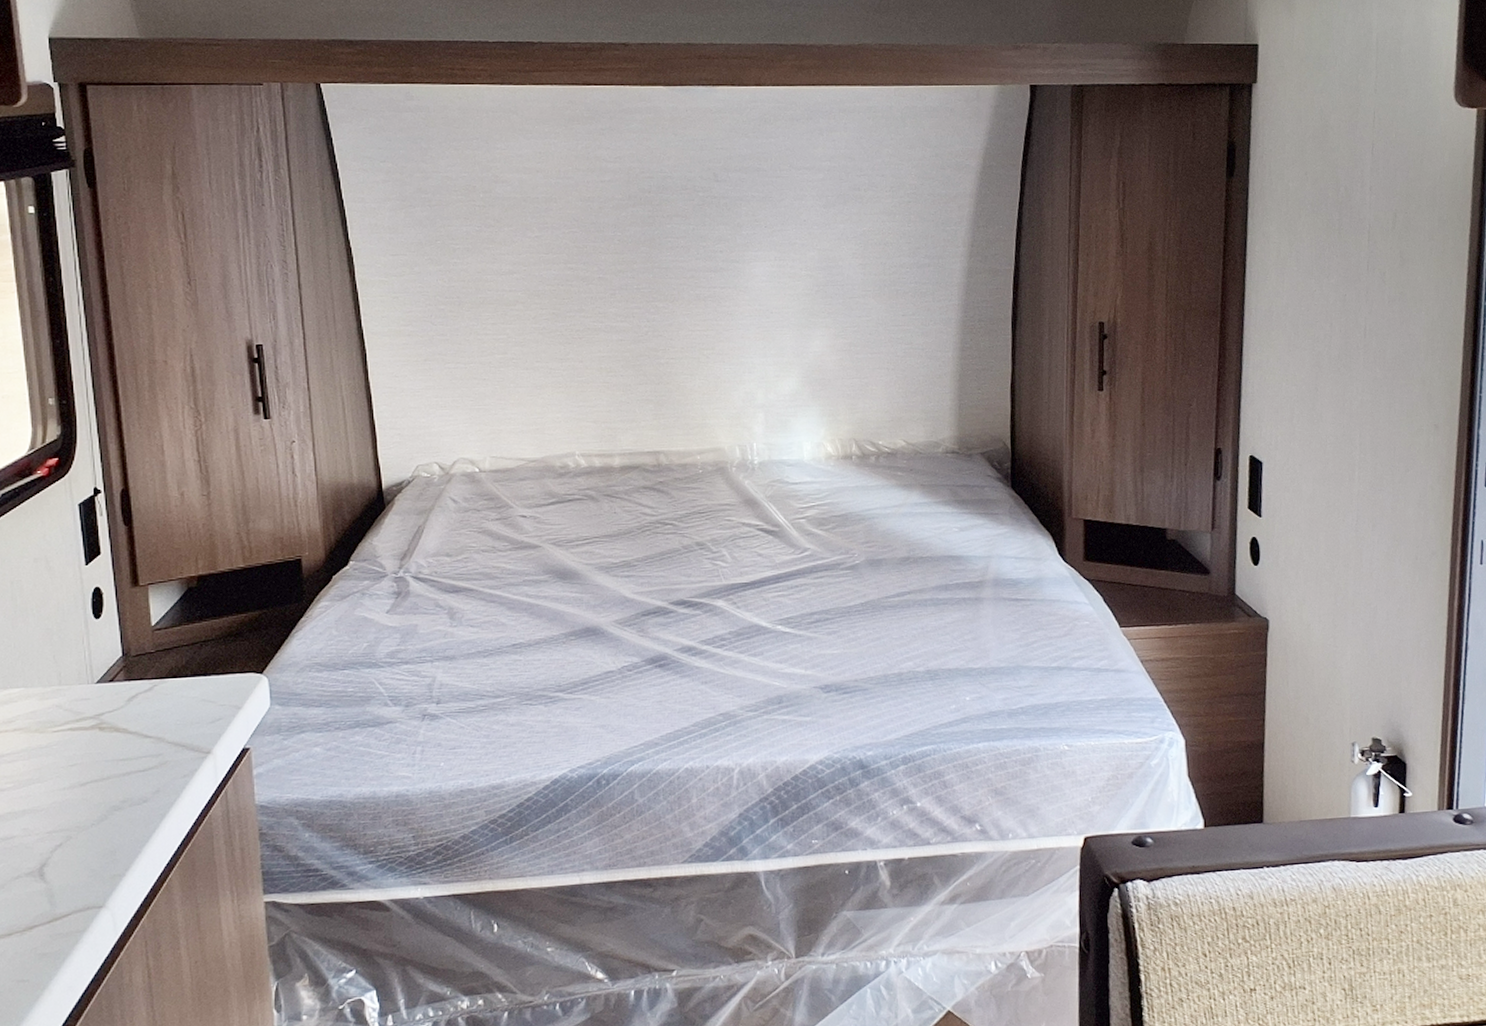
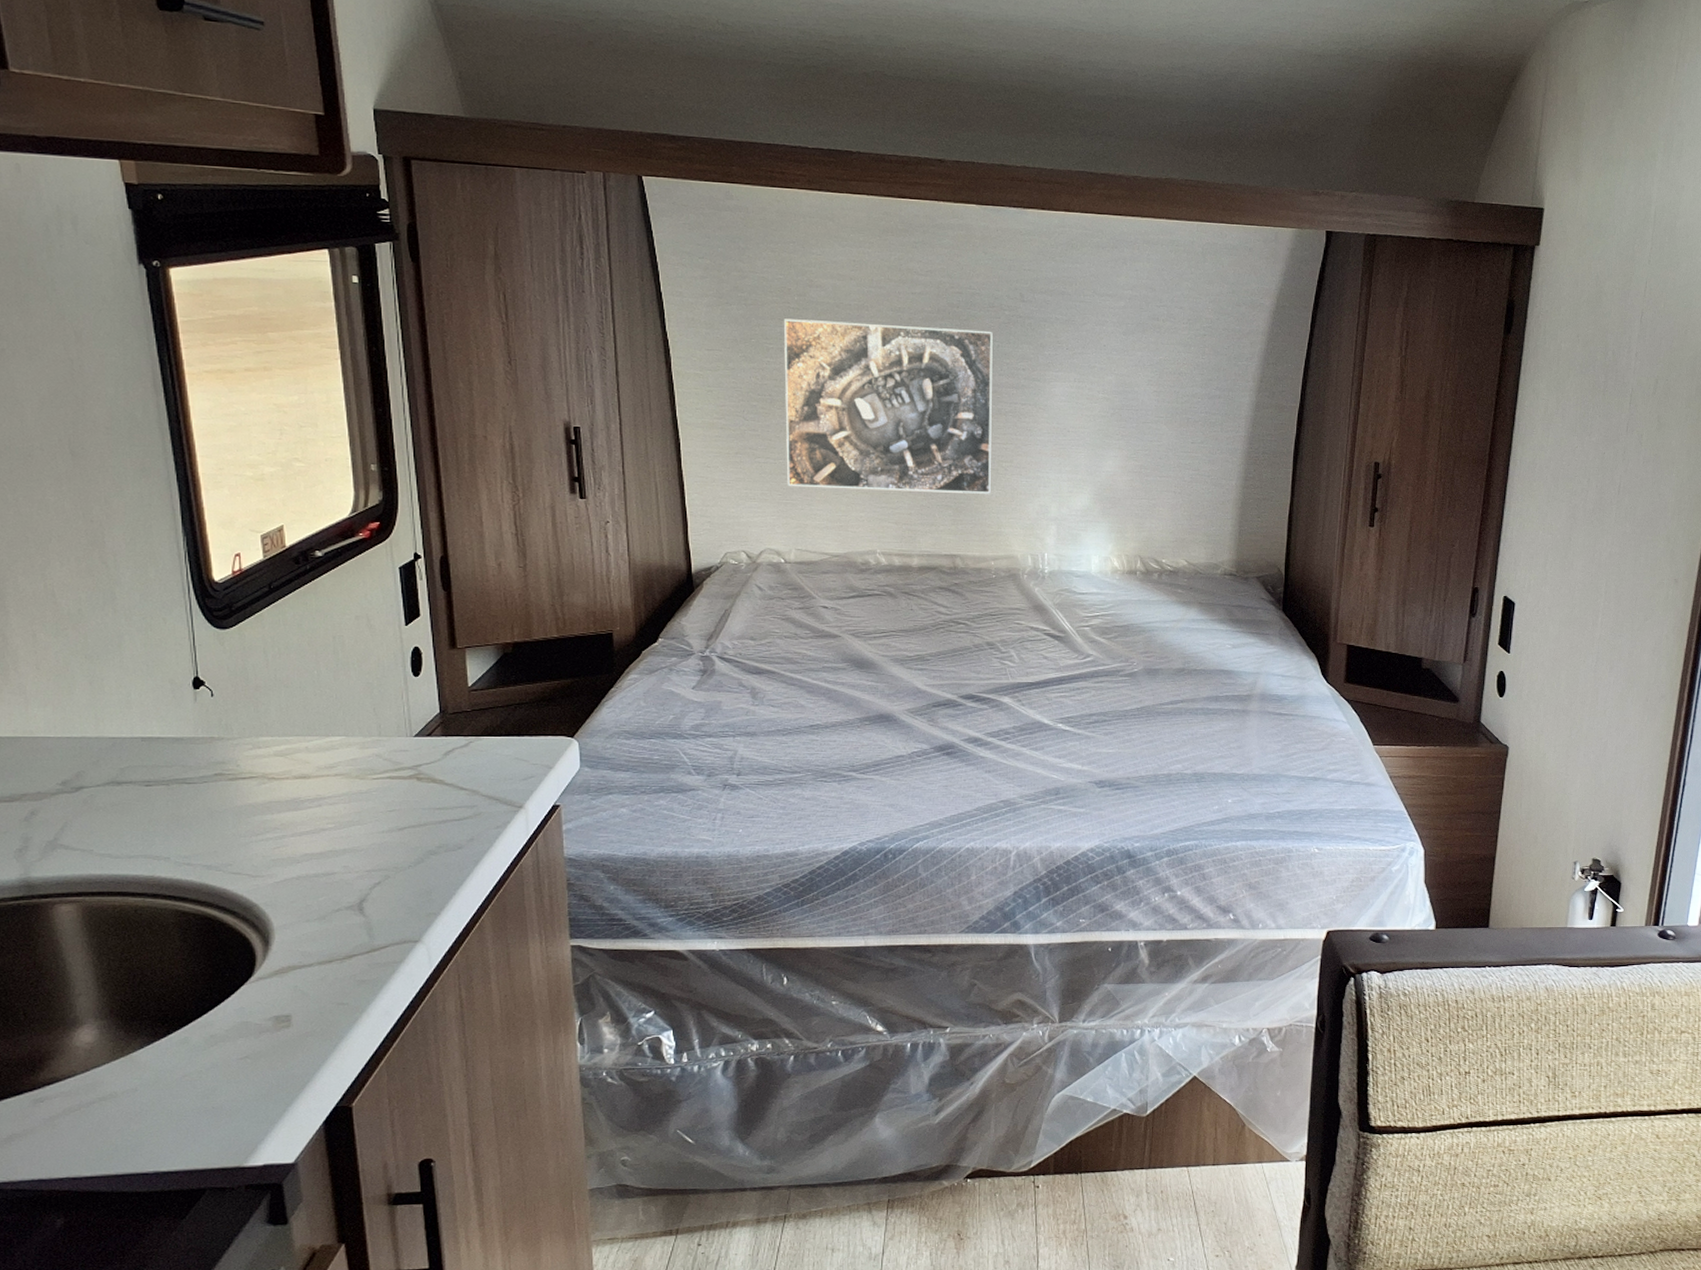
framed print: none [469,214,693,391] -> present [783,319,993,494]

